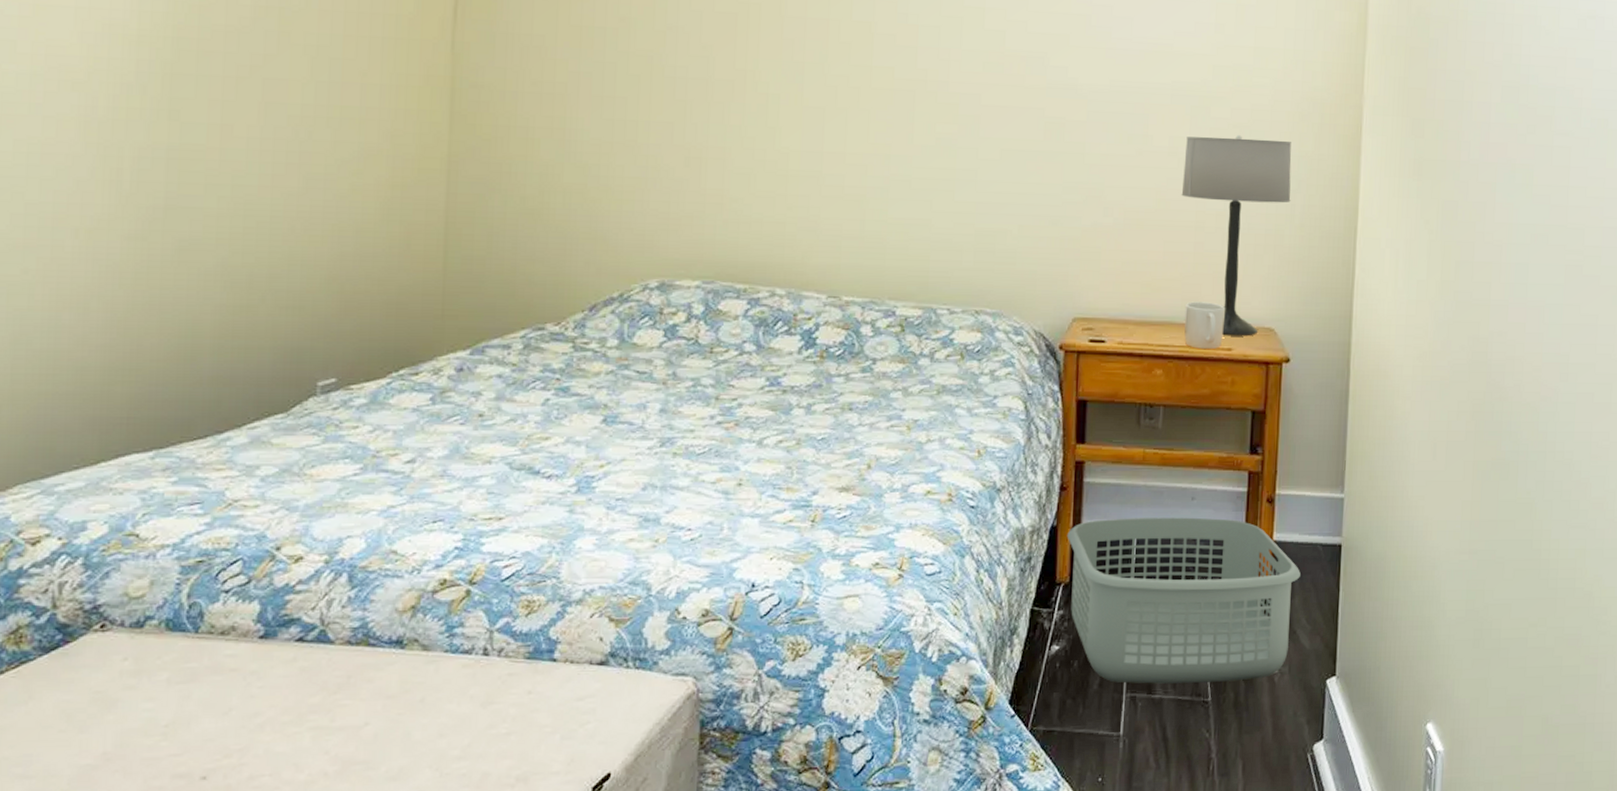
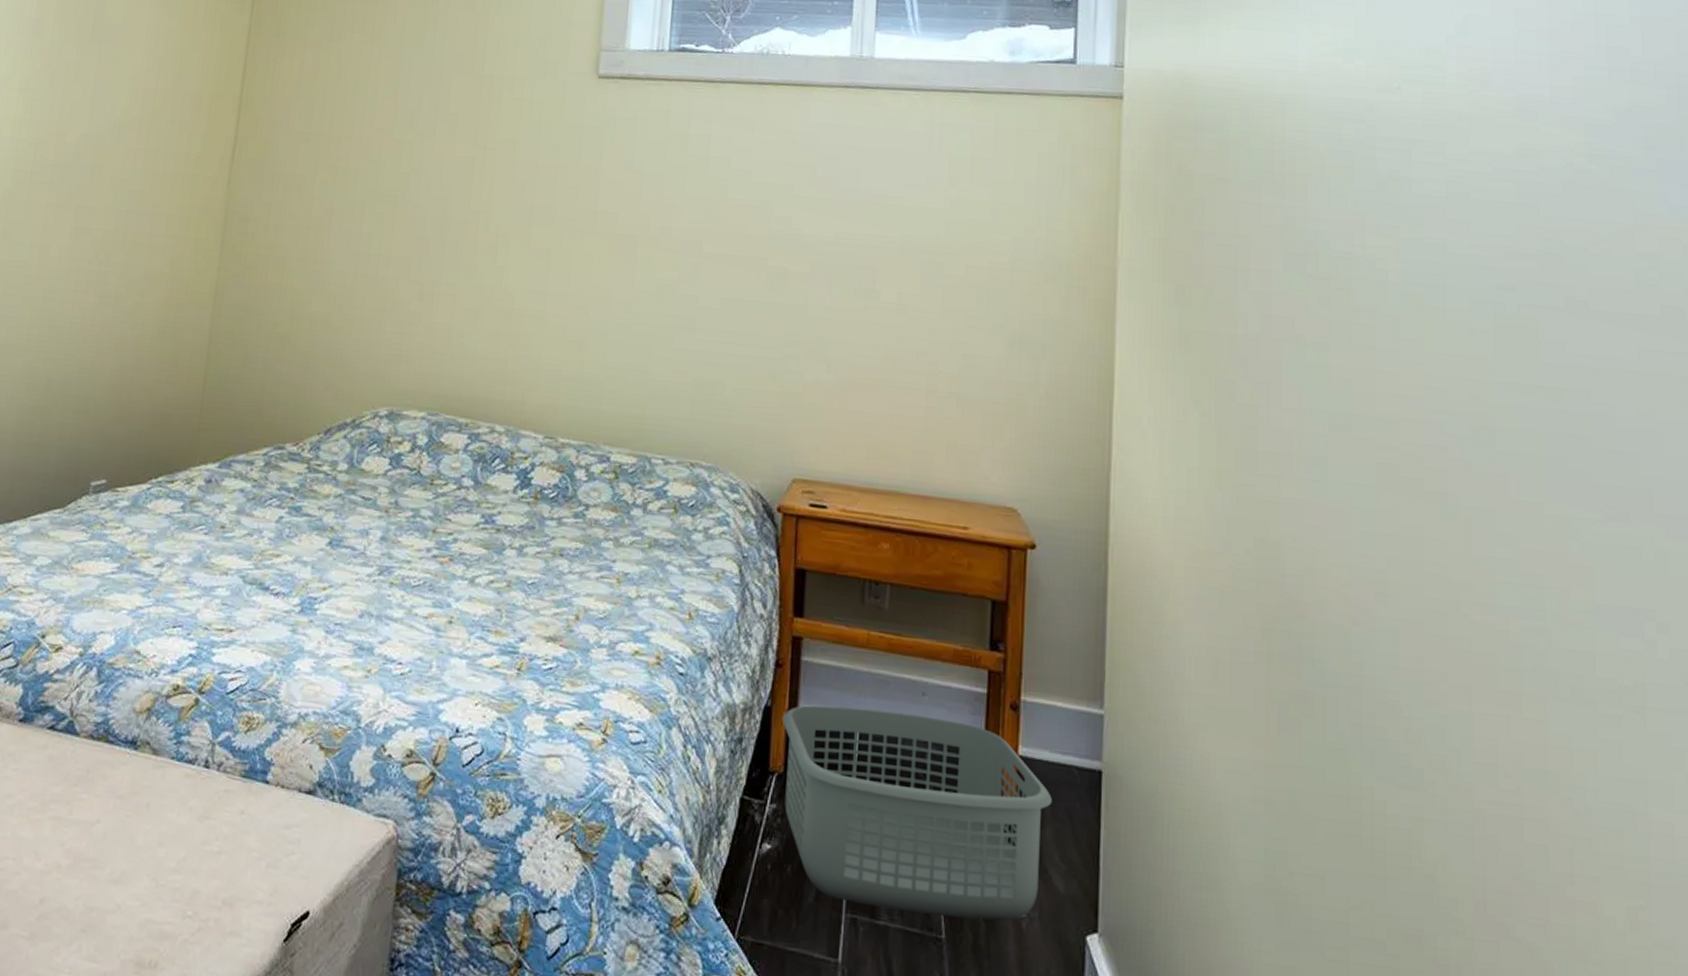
table lamp: present [1181,135,1291,337] -> none [911,293,1035,516]
mug: present [1184,301,1226,350] -> none [914,471,961,527]

